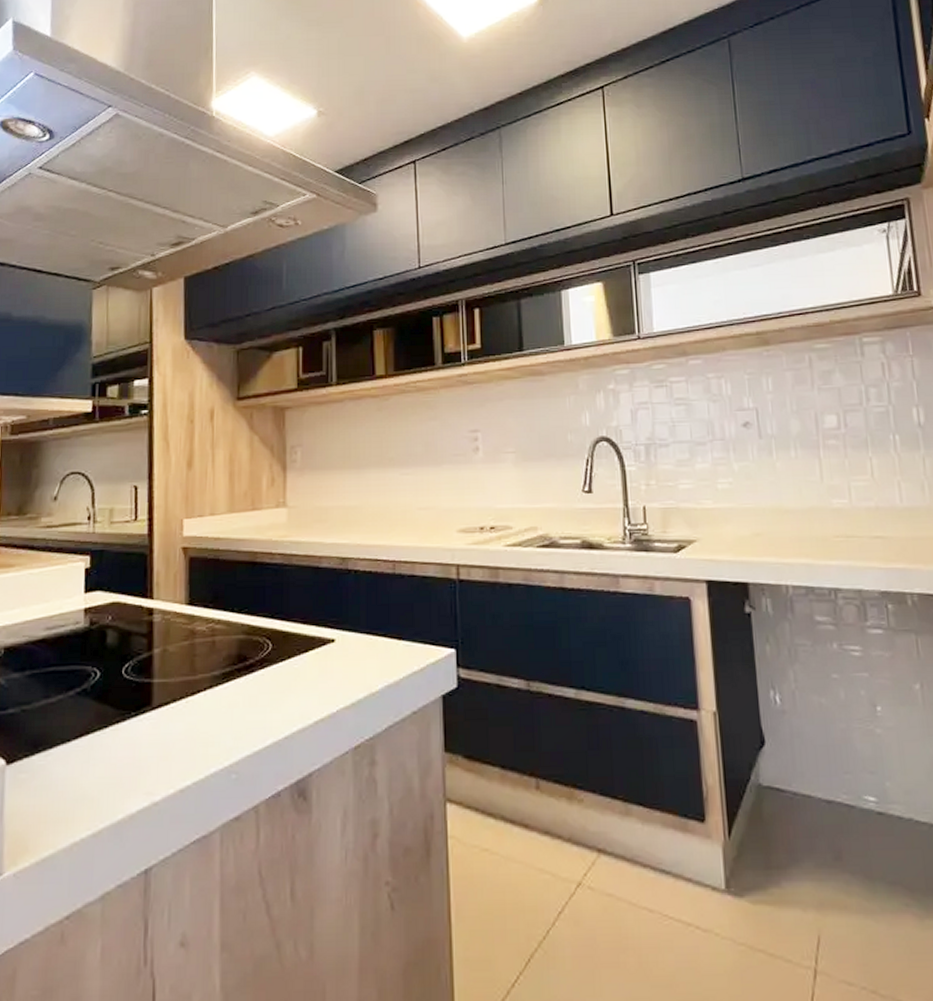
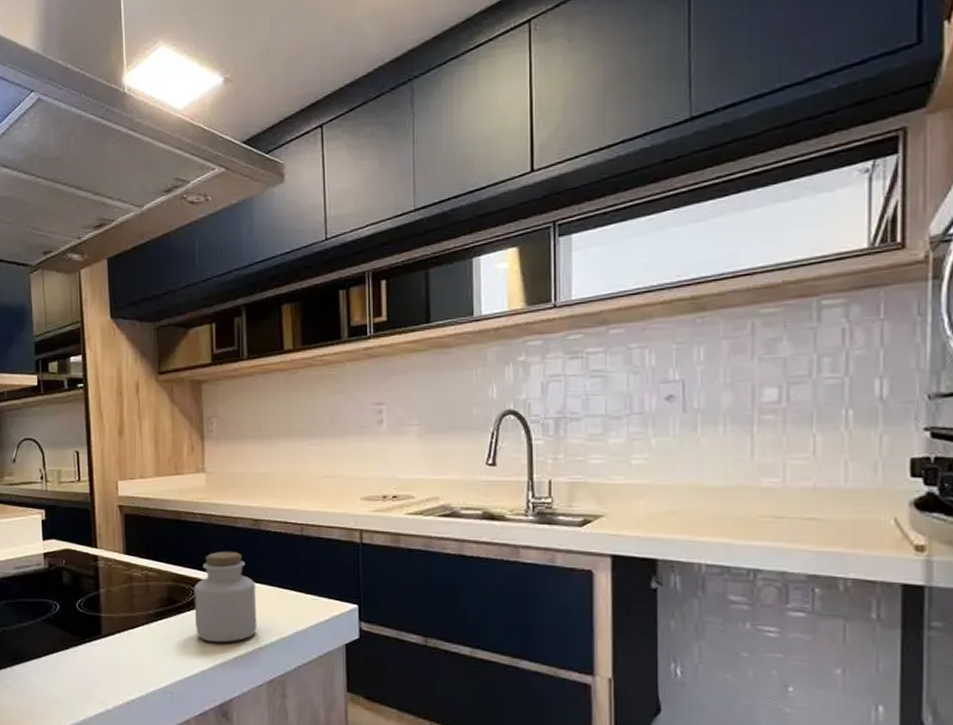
jar: none [269,595,342,705] -> present [194,551,257,643]

